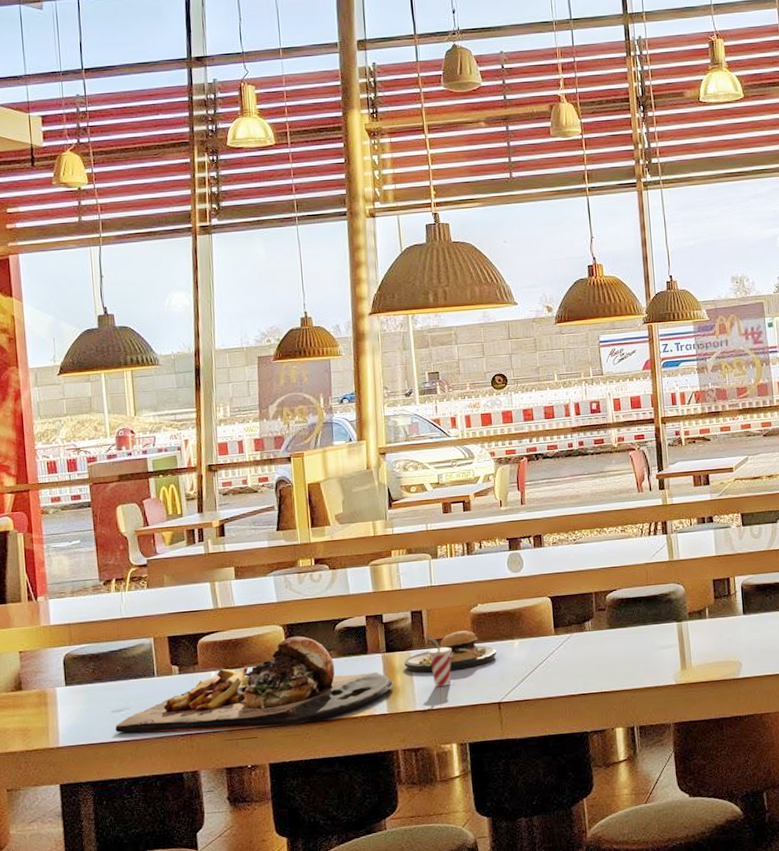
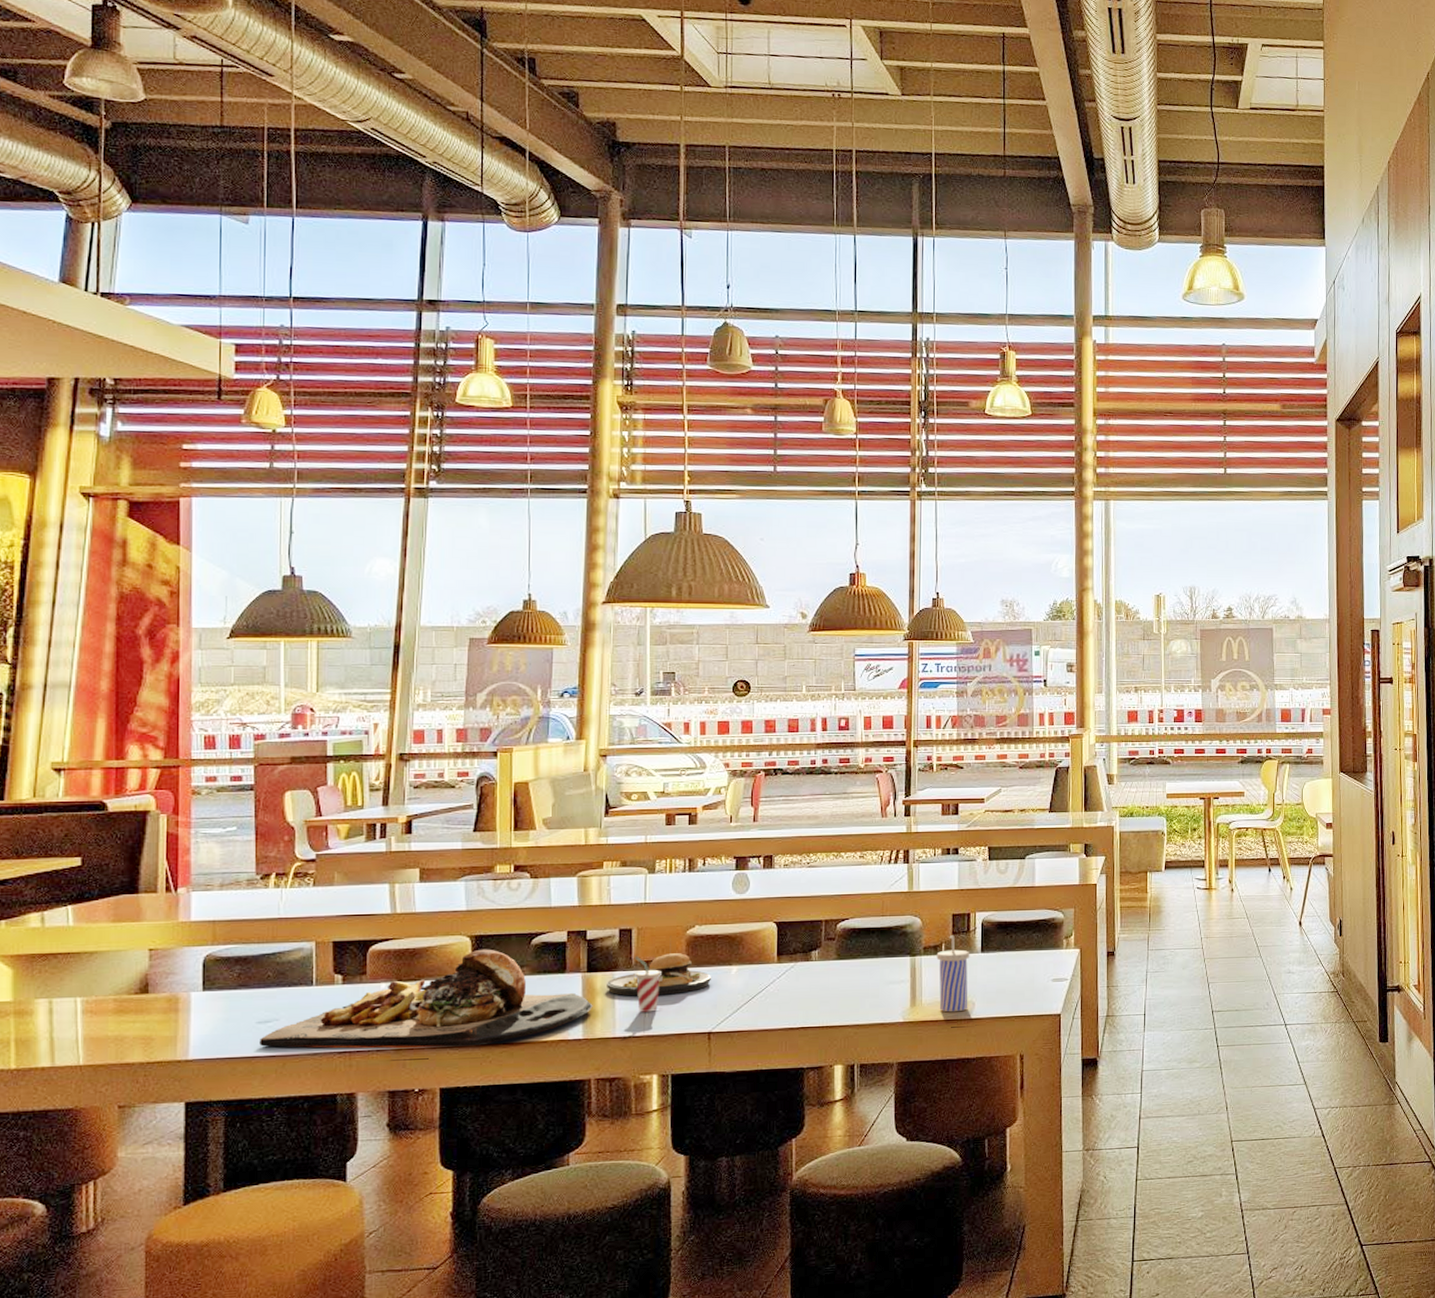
beverage cup: none [701,599,736,673] -> present [936,935,970,1013]

